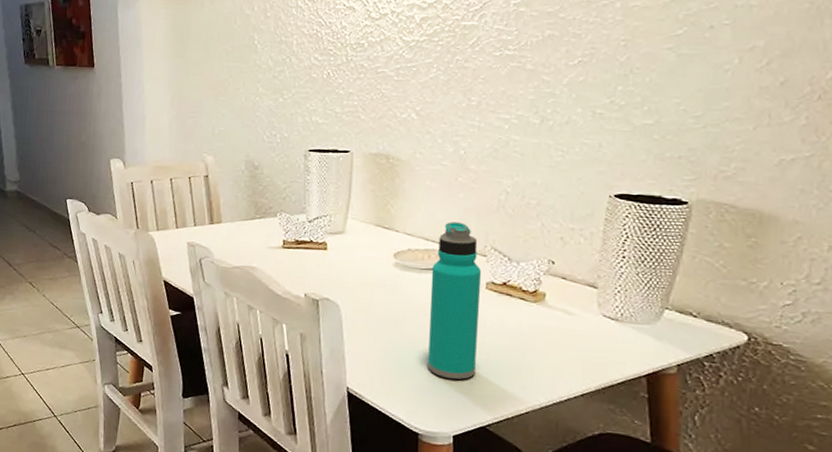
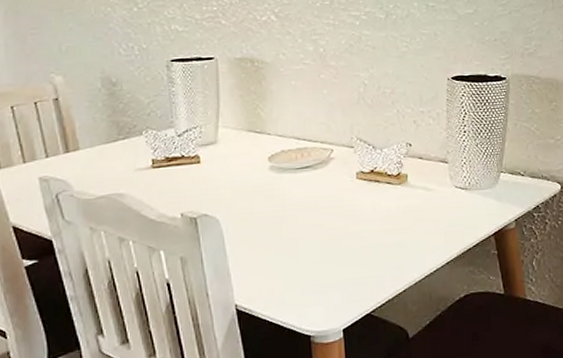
water bottle: present [428,222,482,380] -> none [305,118,356,274]

